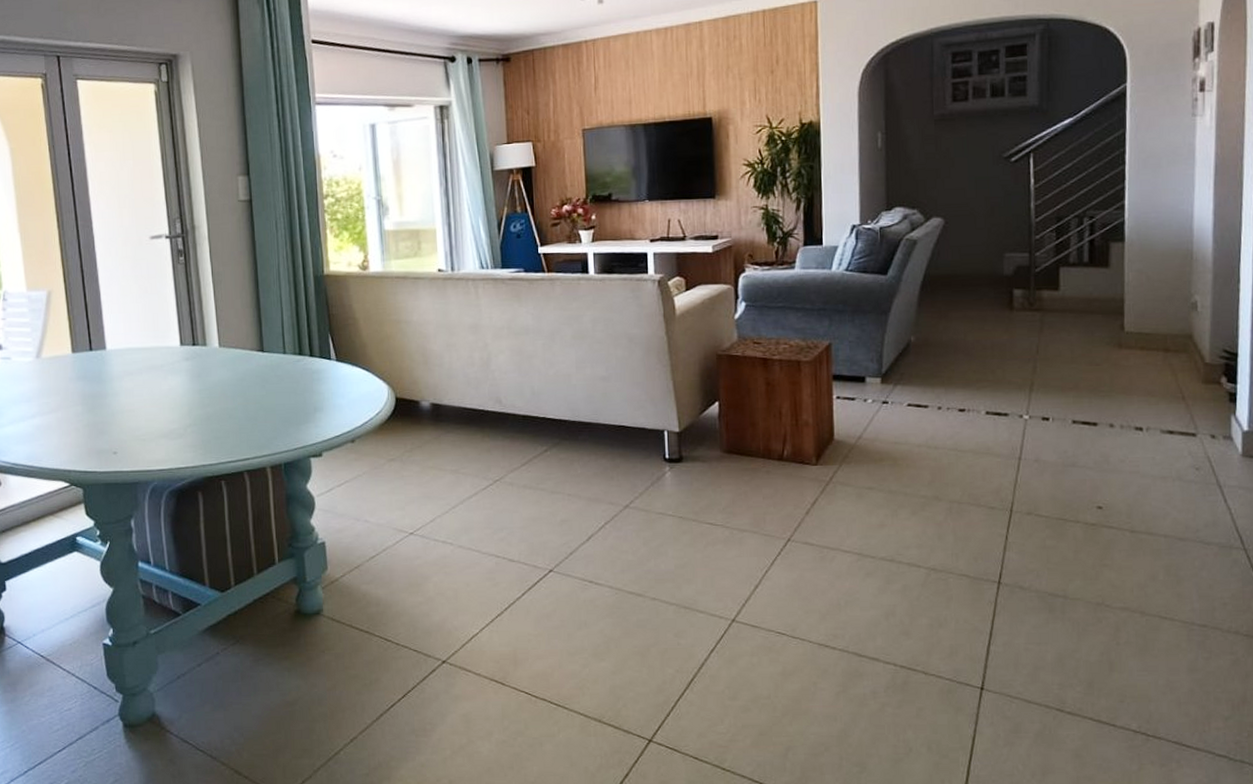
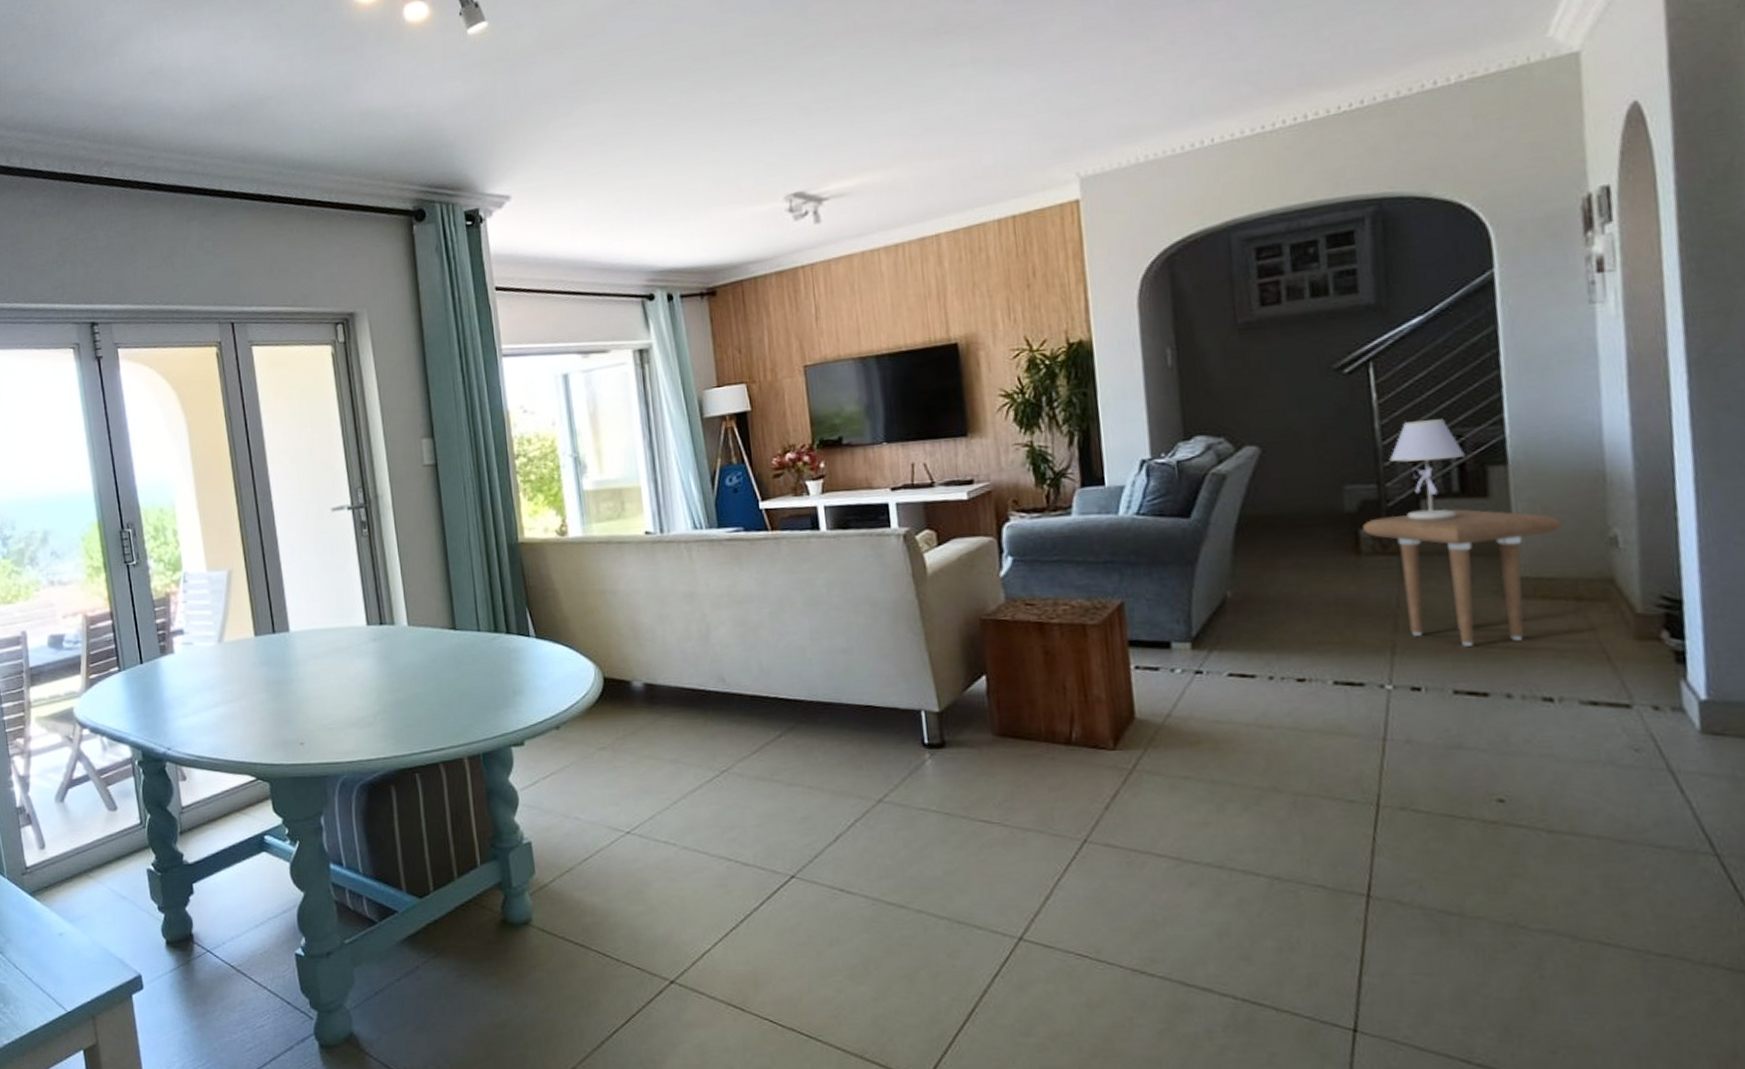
side table: none [1016,275,1159,386] -> present [1362,508,1561,647]
table lamp: none [1039,203,1096,284] -> present [1389,419,1466,521]

